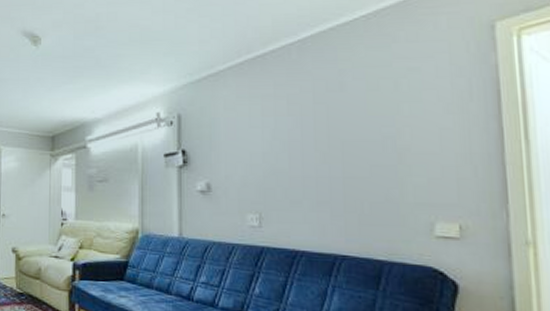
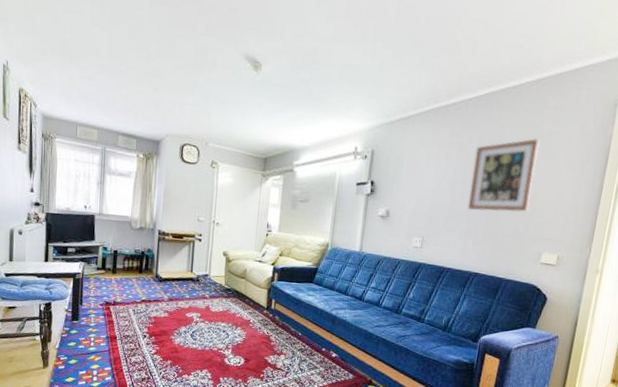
wall art: none [311,79,399,175] -> present [467,139,541,212]

